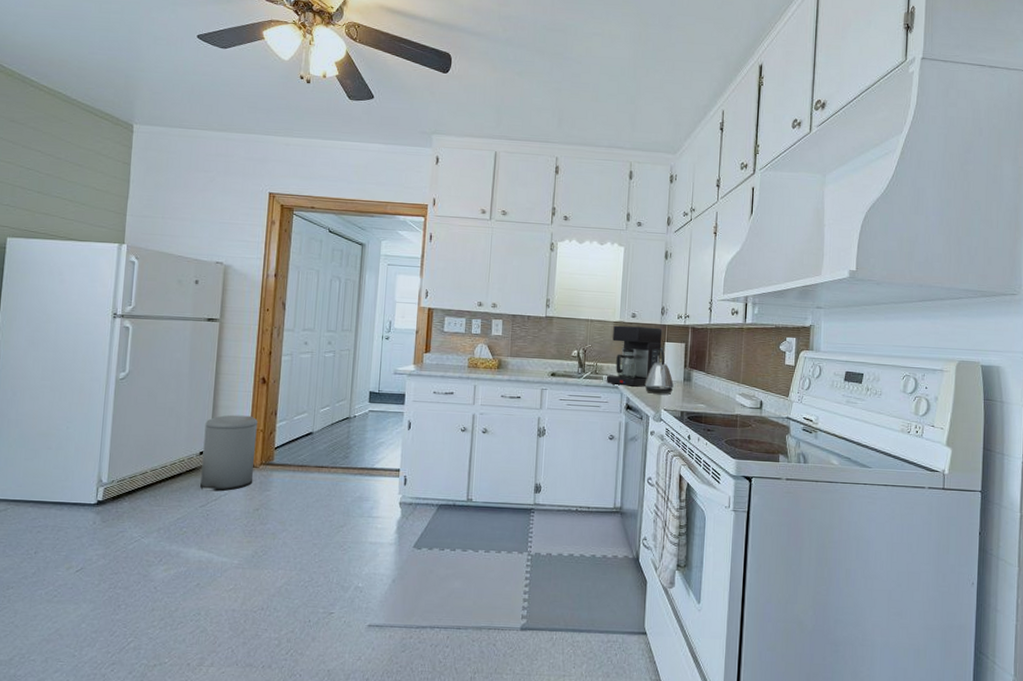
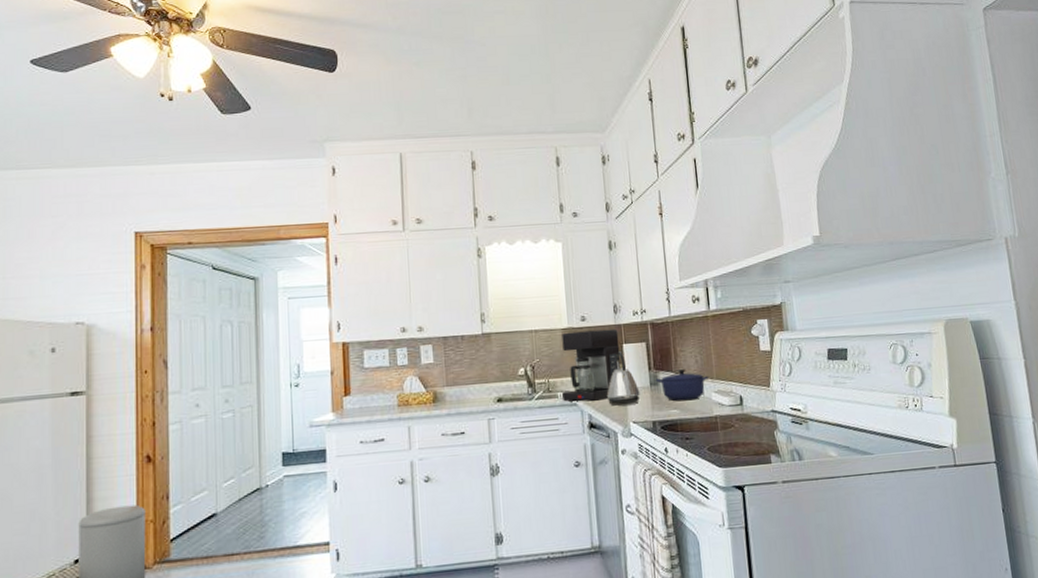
cooking pot: none [688,370,736,399] -> present [655,368,709,401]

